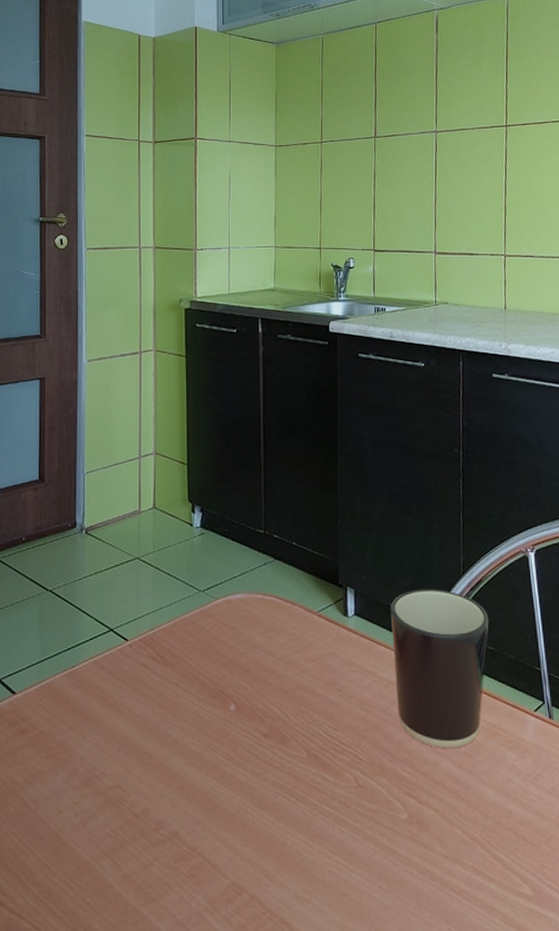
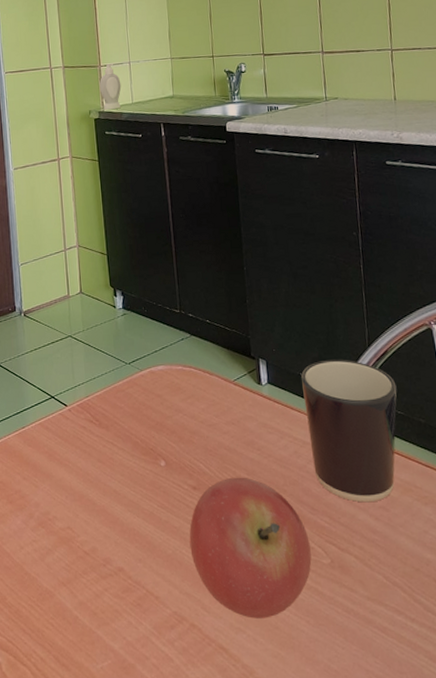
soap bottle: none [193,248,218,300] -> present [99,64,122,111]
fruit: none [256,722,389,886] -> present [189,477,312,619]

